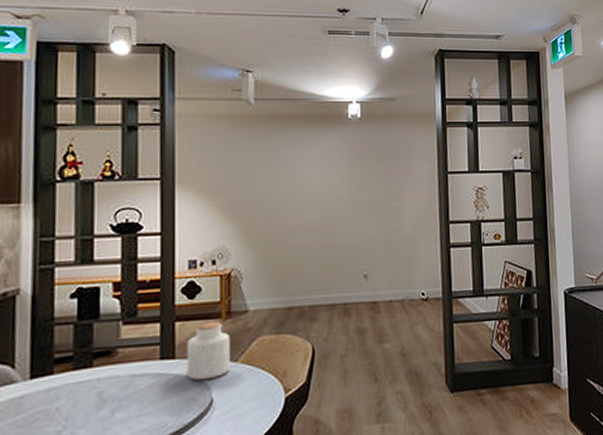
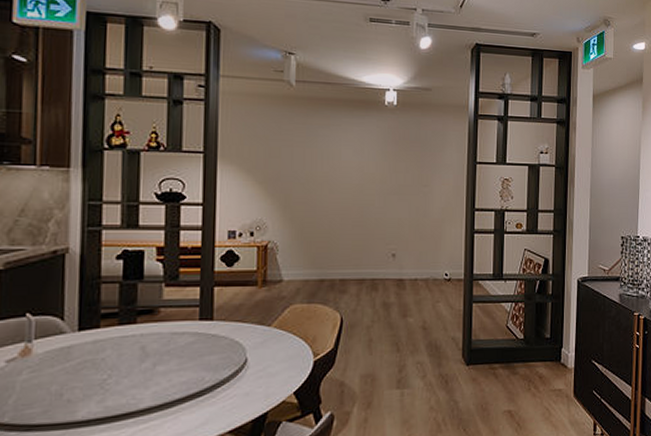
jar: present [186,322,230,380] -> none [223,289,265,341]

